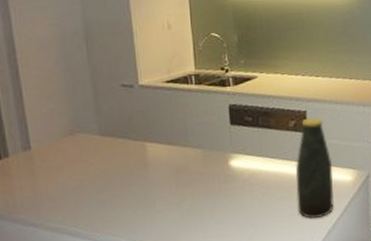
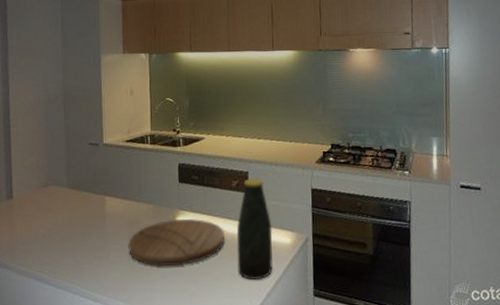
cutting board: none [177,161,283,213] -> present [129,218,225,267]

